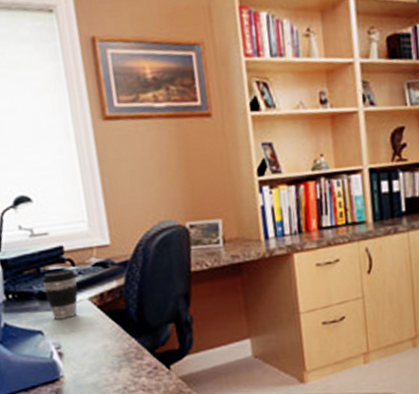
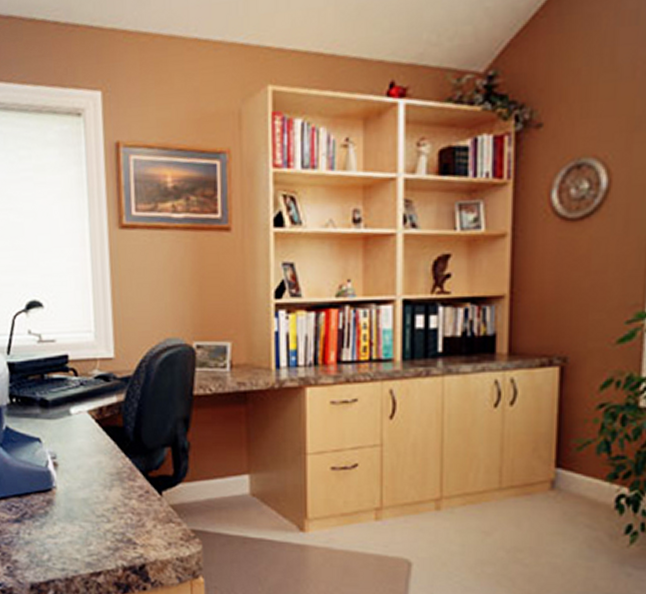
coffee cup: present [41,269,78,320] -> none [44,379,78,429]

